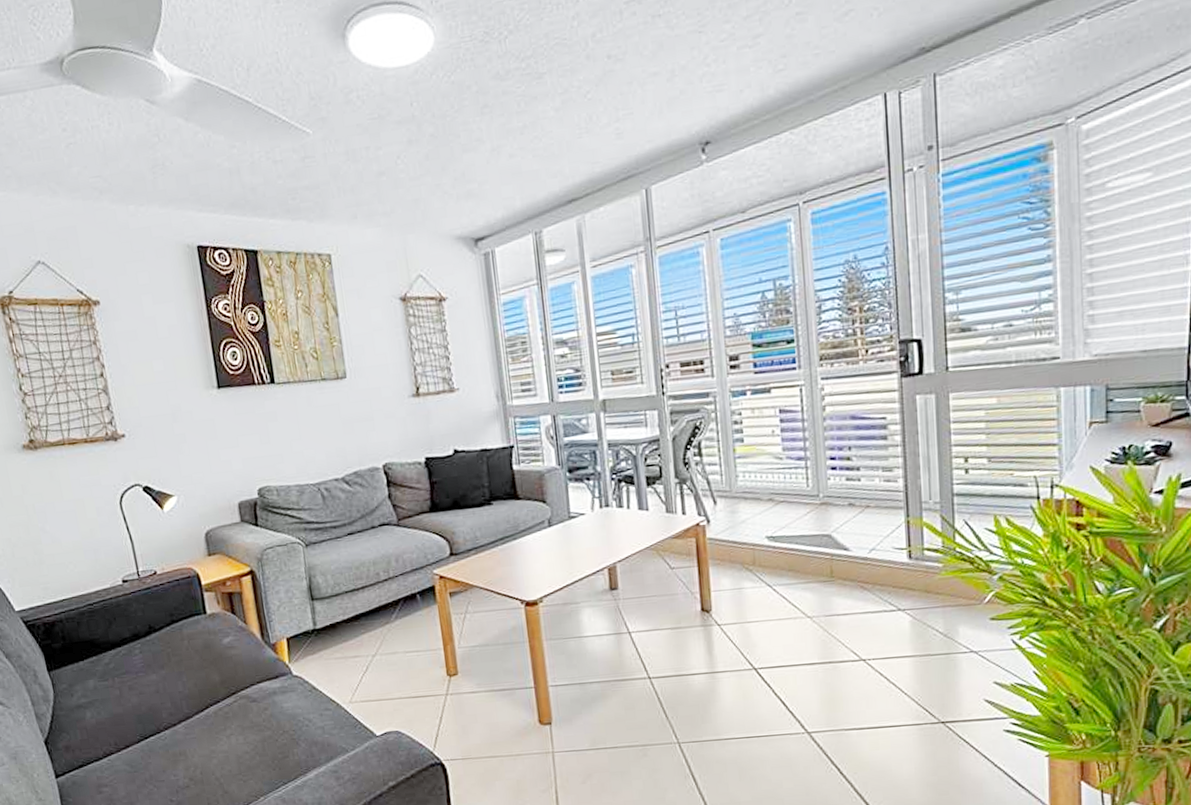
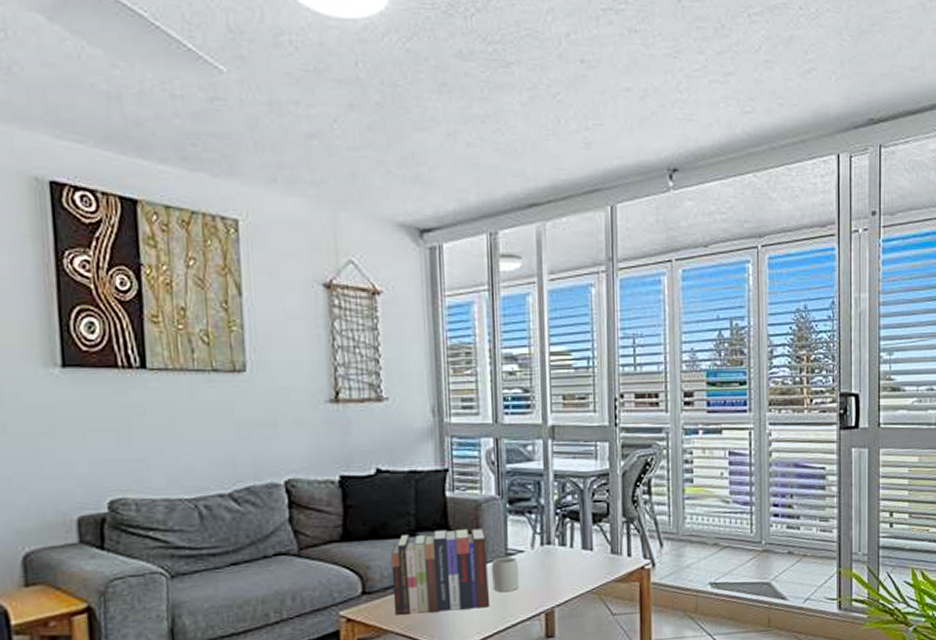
books: none [471,496,559,573] -> present [391,528,491,616]
mug: none [557,519,583,551] -> present [492,557,519,593]

